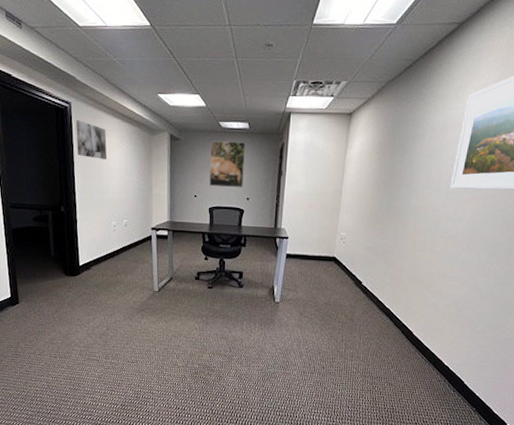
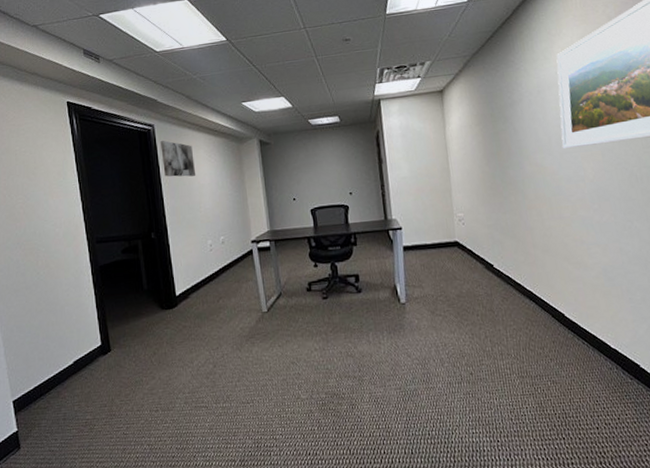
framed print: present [209,141,245,187] -> none [303,136,343,186]

